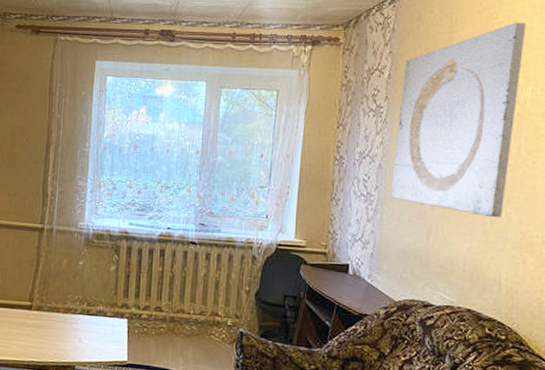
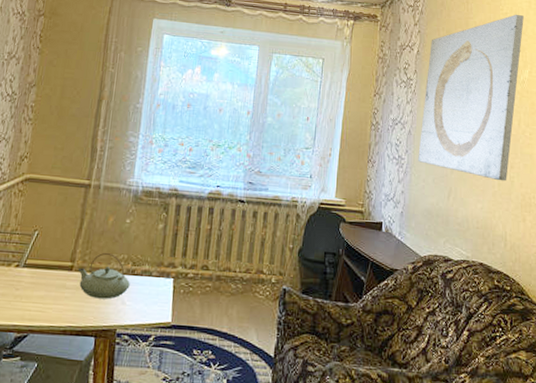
teapot: none [37,294,86,337] -> present [78,253,130,299]

